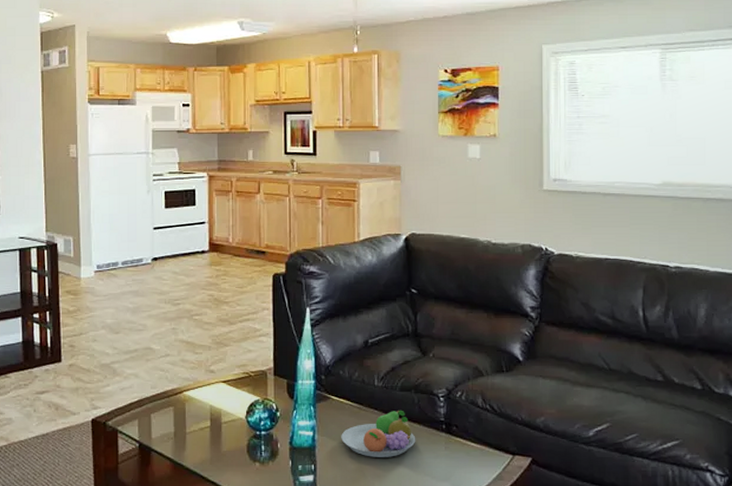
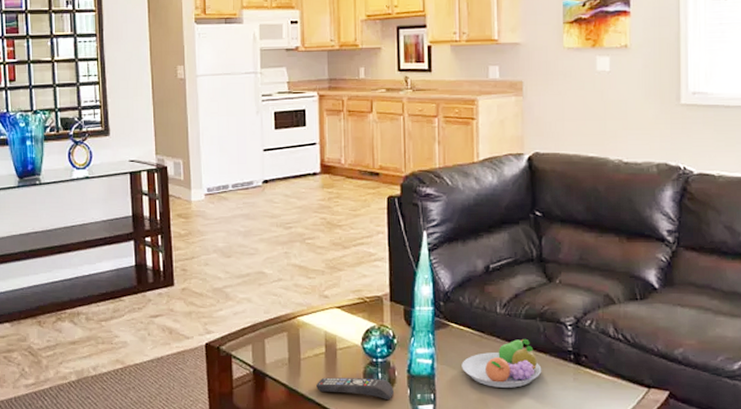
remote control: none [200,451,277,471] -> present [315,377,395,400]

